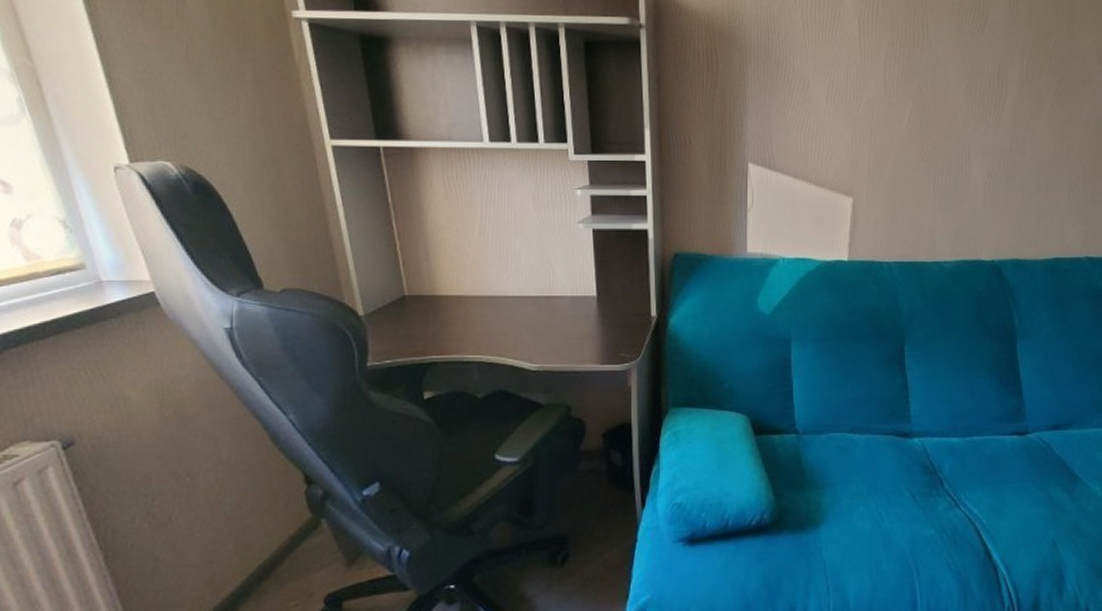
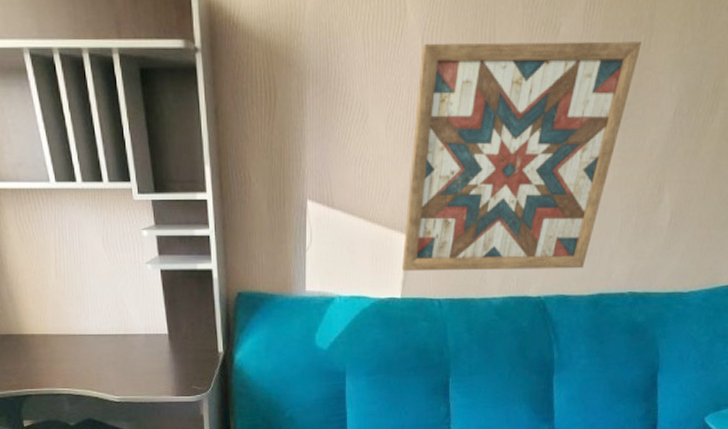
wall art: none [848,25,1066,234] -> present [402,41,642,271]

